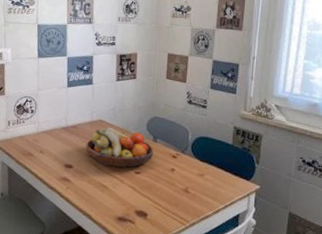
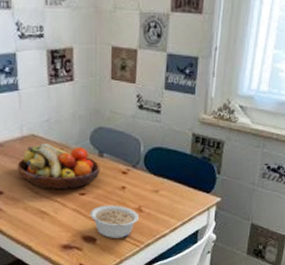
legume: none [143,184,186,216] -> present [90,205,140,238]

